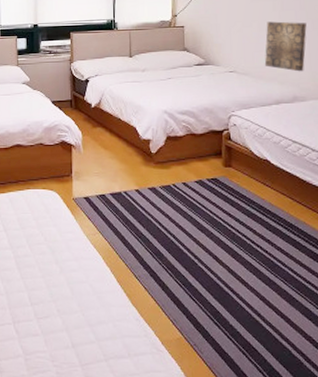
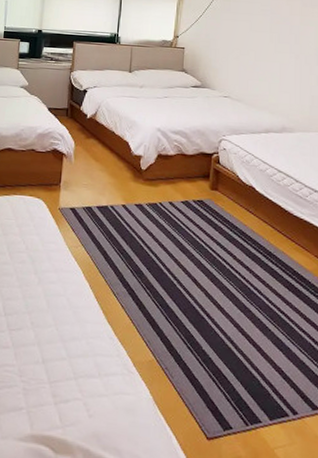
wall art: present [264,21,307,72] -> none [257,52,300,104]

